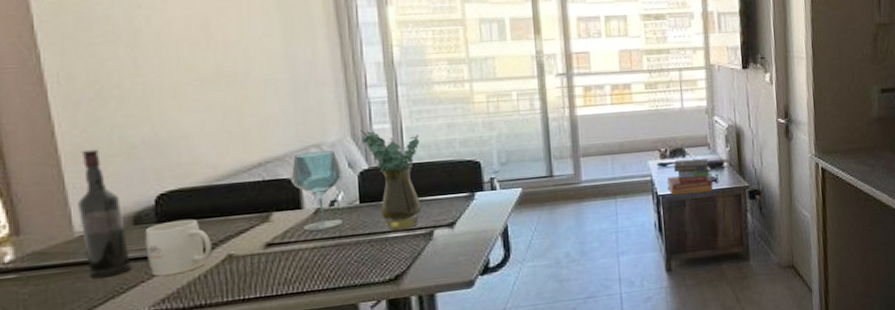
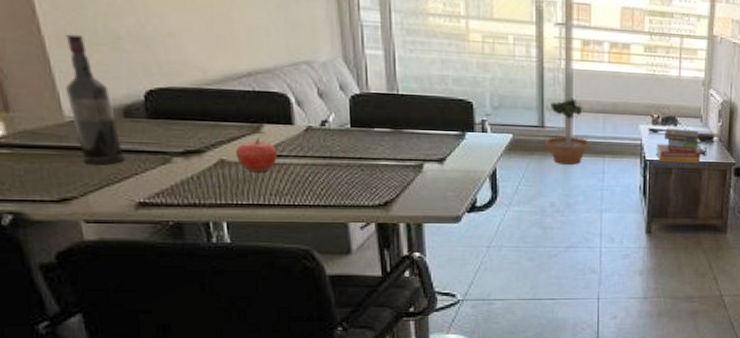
mug: present [145,219,212,277] -> none [135,118,204,172]
fruit: none [243,228,287,264] -> present [235,139,278,173]
wine glass: present [291,150,344,233] -> none [281,68,335,149]
vase: present [361,129,422,232] -> none [353,52,413,160]
potted tree: none [555,140,601,212] -> present [545,95,590,165]

